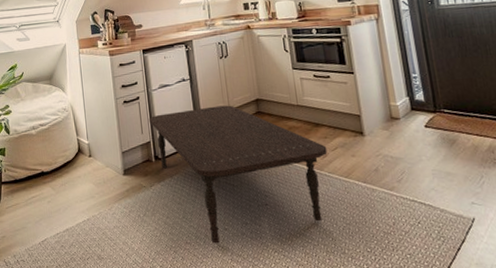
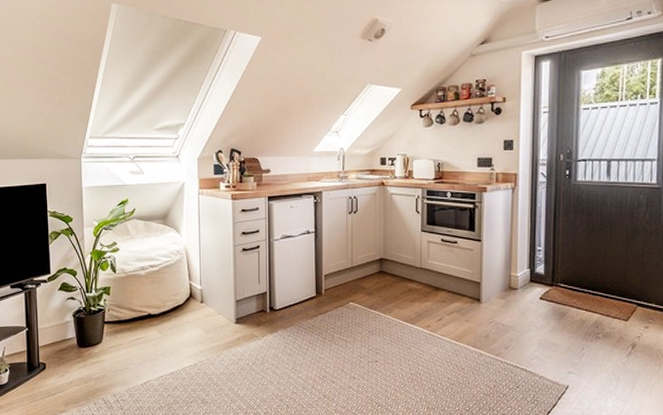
coffee table: present [148,105,328,244] -> none [267,262,443,395]

